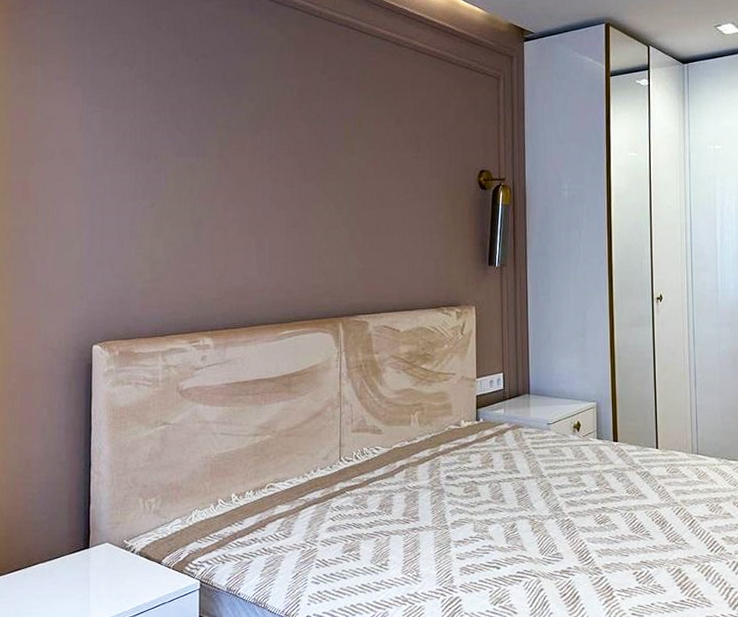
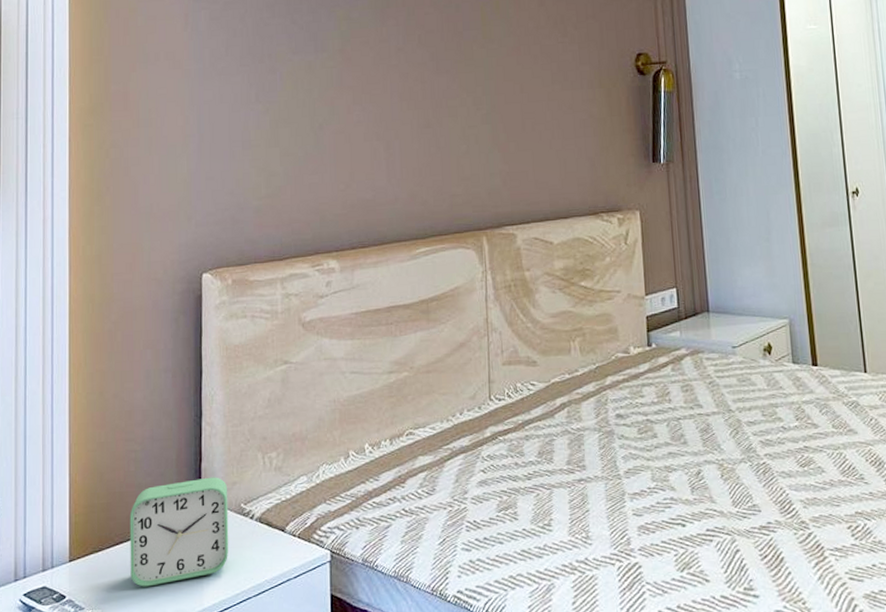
alarm clock: none [27,517,113,606] -> present [129,477,229,587]

